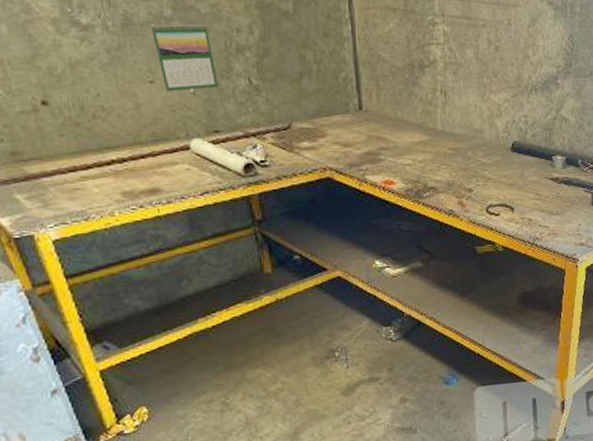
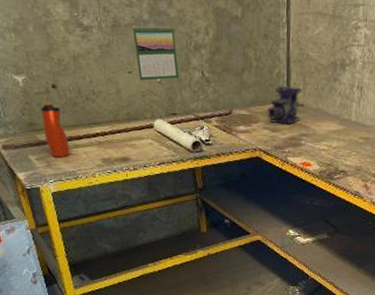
water bottle: none [27,123,76,195] -> present [41,102,70,158]
bench vise: none [336,93,381,139] -> present [267,86,305,126]

